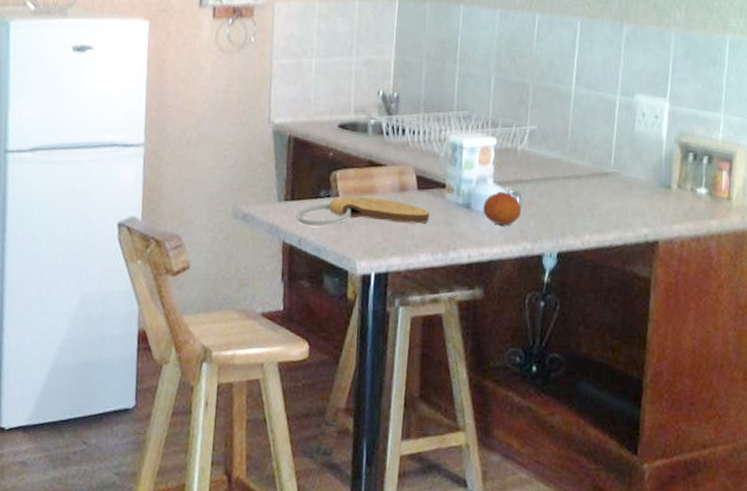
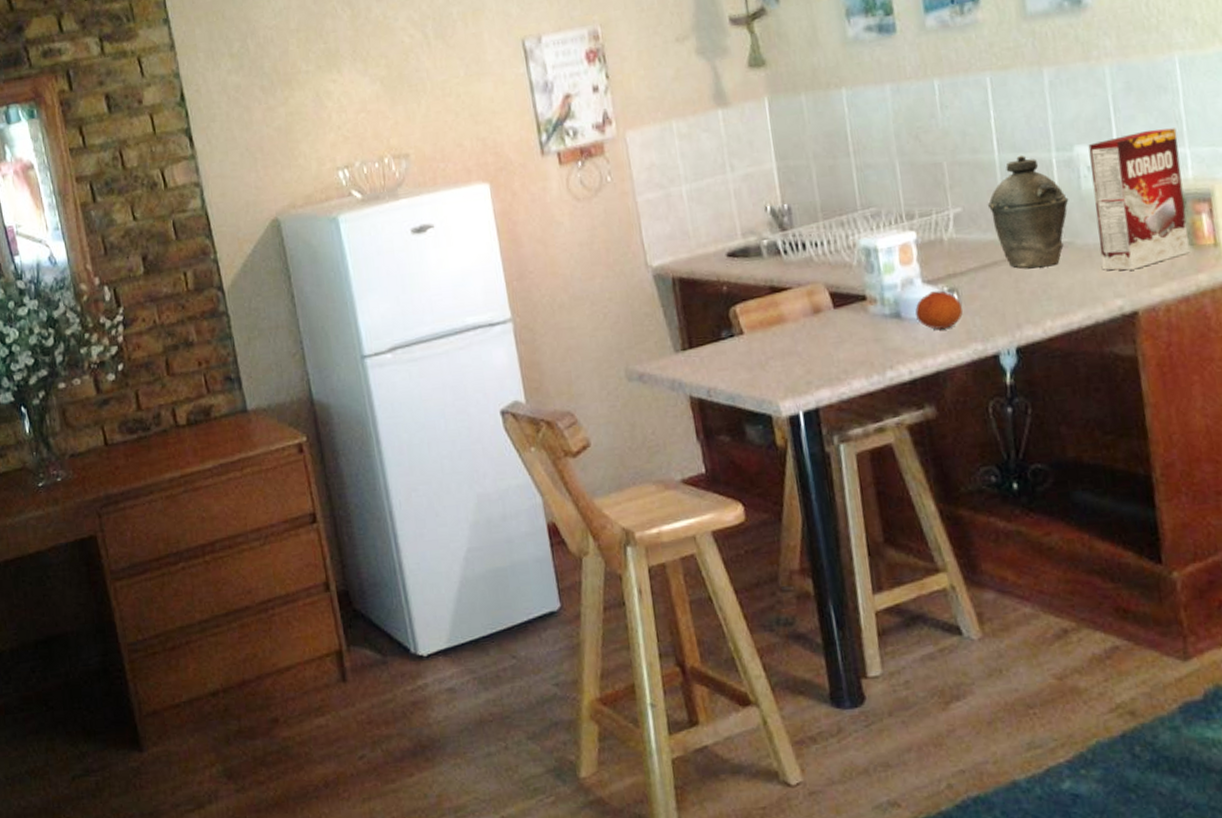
cutting board: present [296,196,429,227] -> none [699,326,855,374]
kettle: none [558,92,623,190] -> present [987,155,1069,270]
cereal box: none [638,93,717,206] -> present [1088,128,1190,271]

